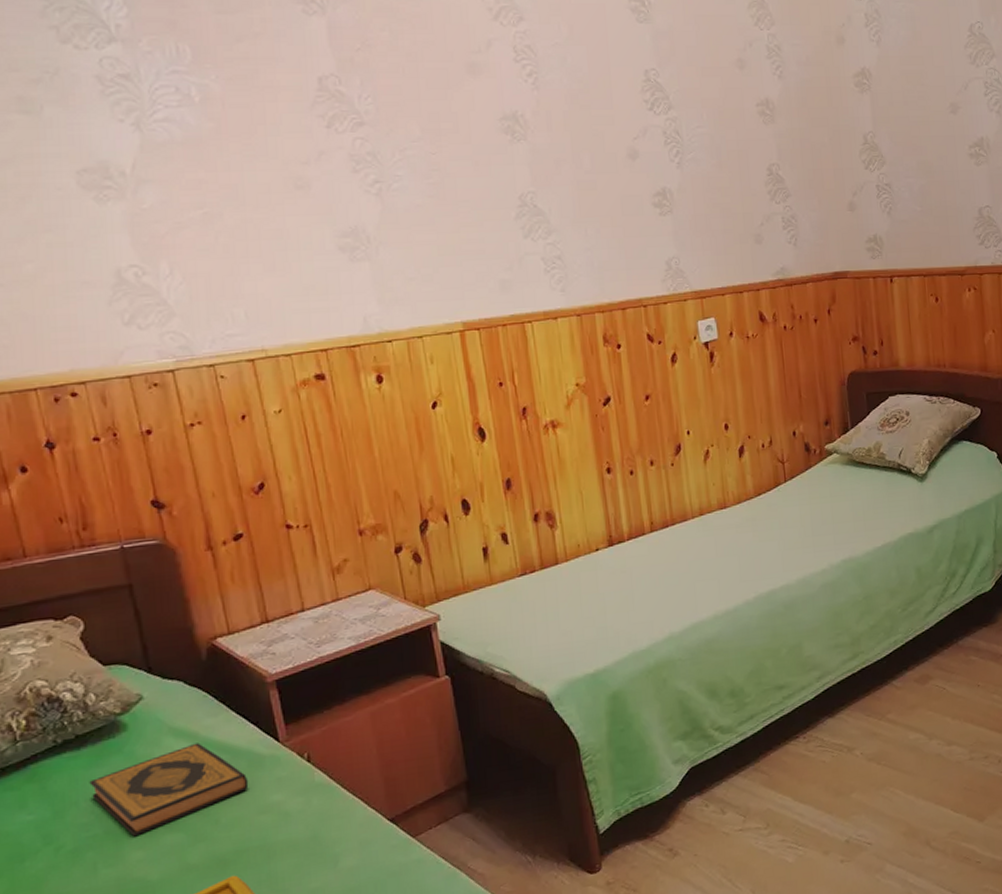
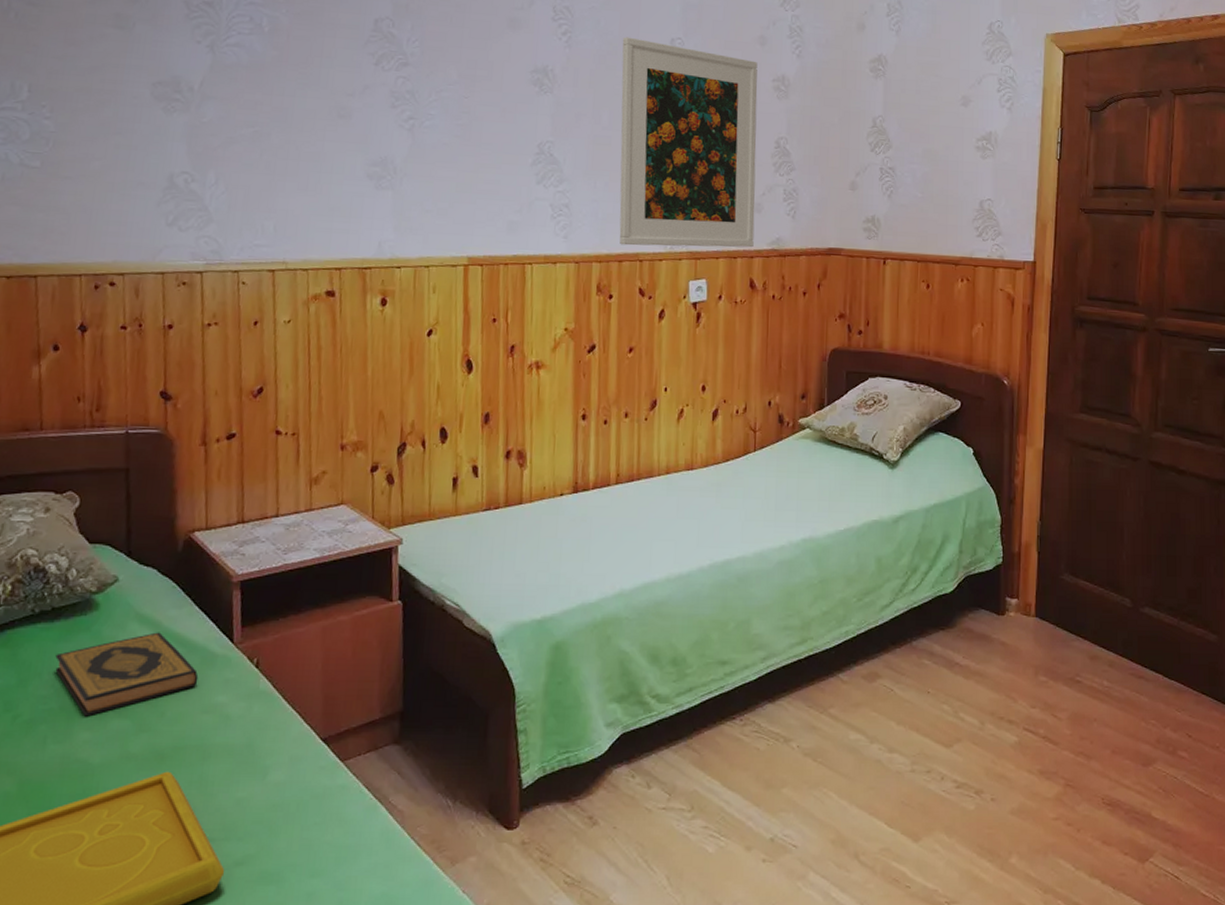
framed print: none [592,72,758,292] -> present [619,37,758,248]

